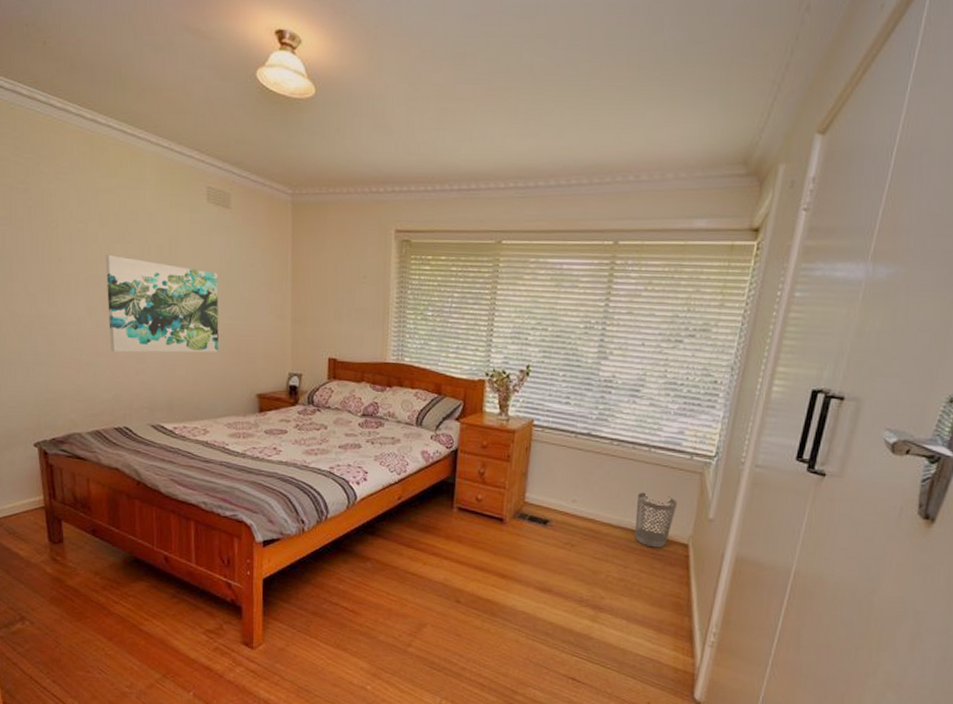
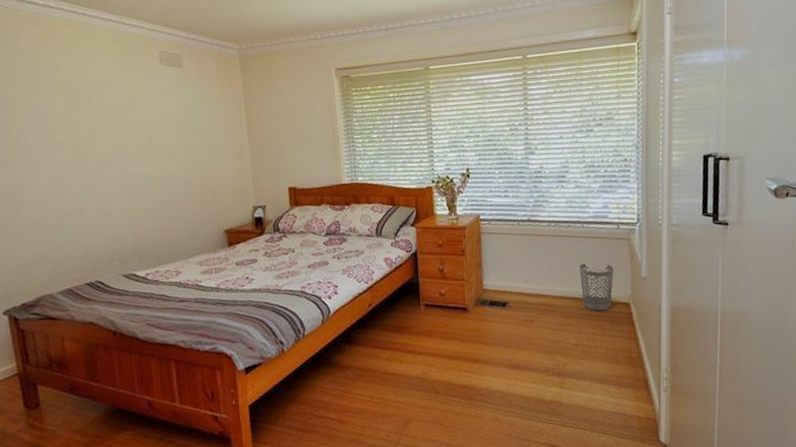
wall art: present [105,255,220,353] -> none [65,122,185,212]

